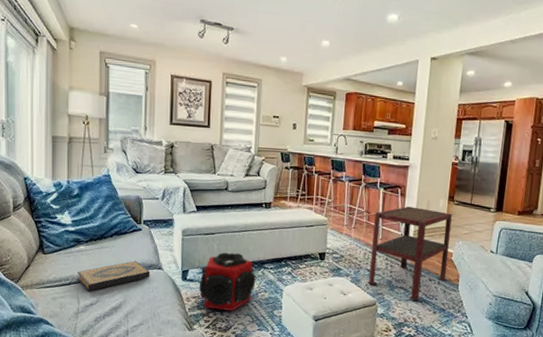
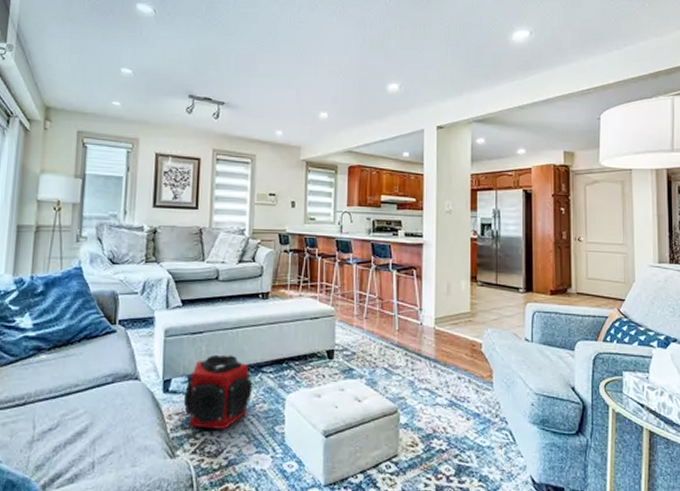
hardback book: present [77,261,150,292] -> none [35,370,125,413]
side table: present [368,206,452,302] -> none [386,290,479,406]

